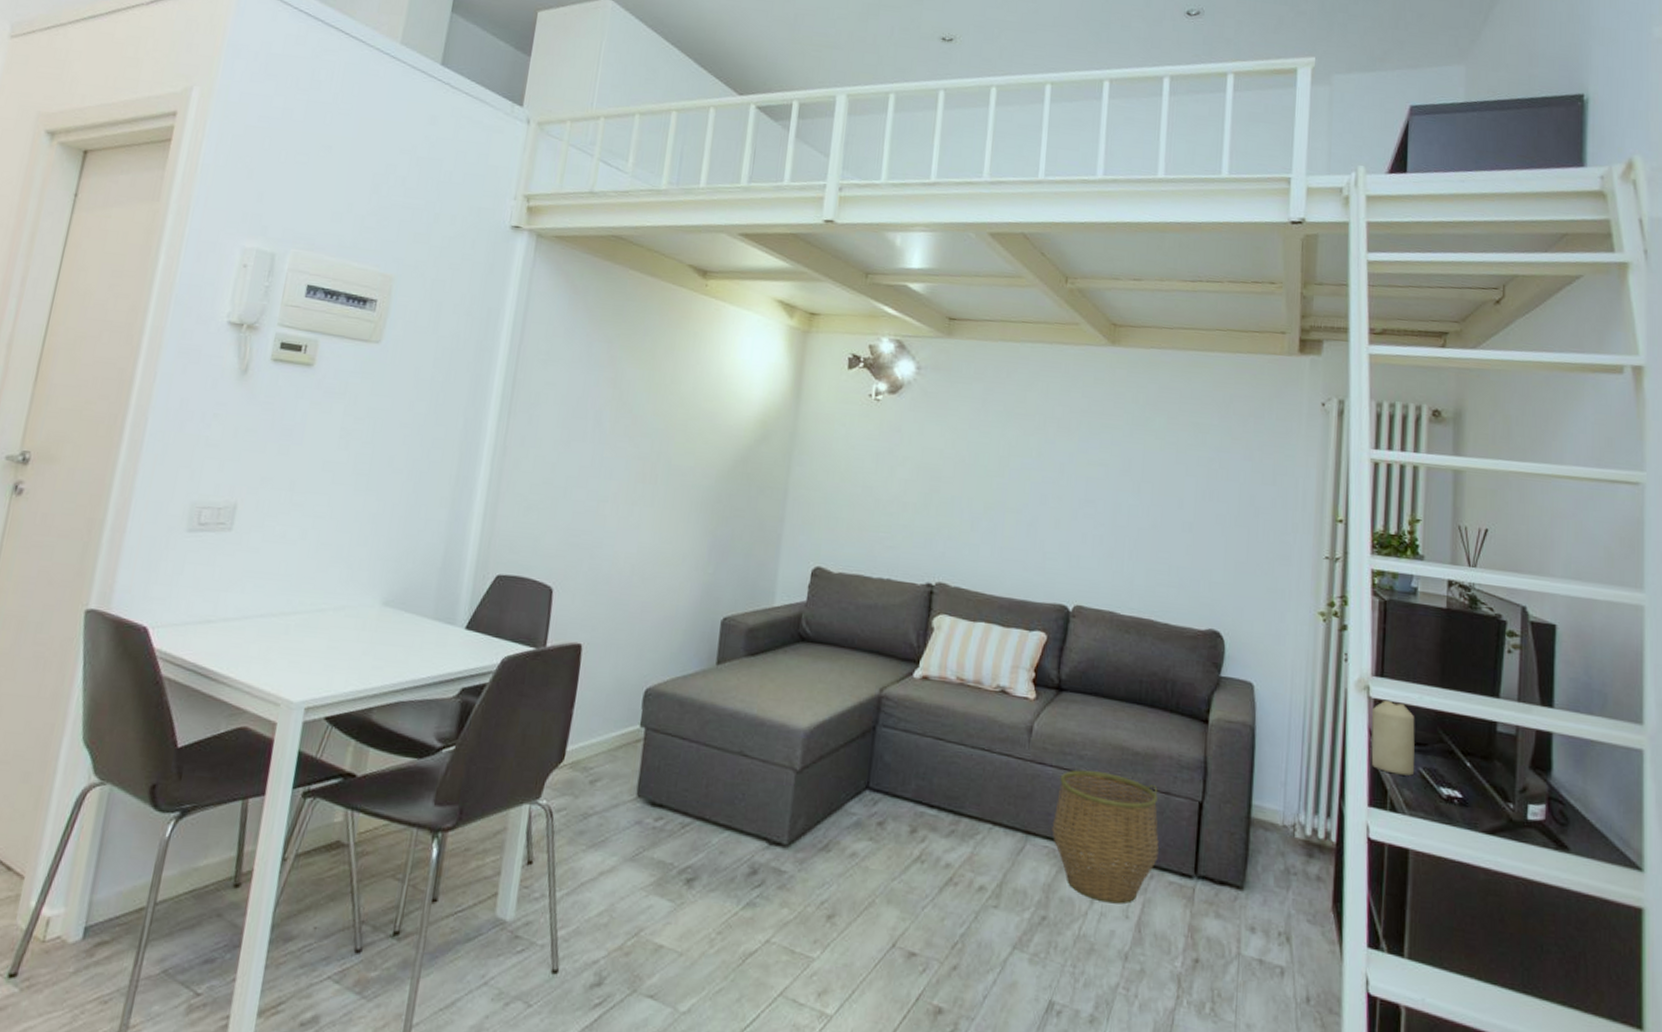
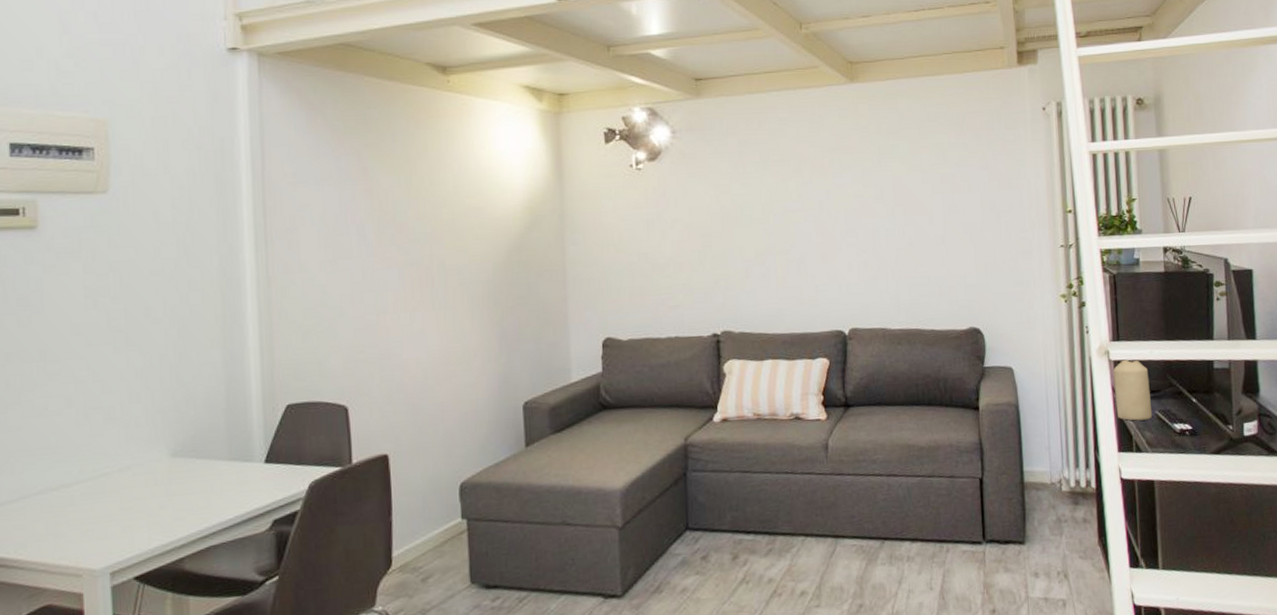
basket: present [1052,770,1159,904] -> none [857,470,951,581]

